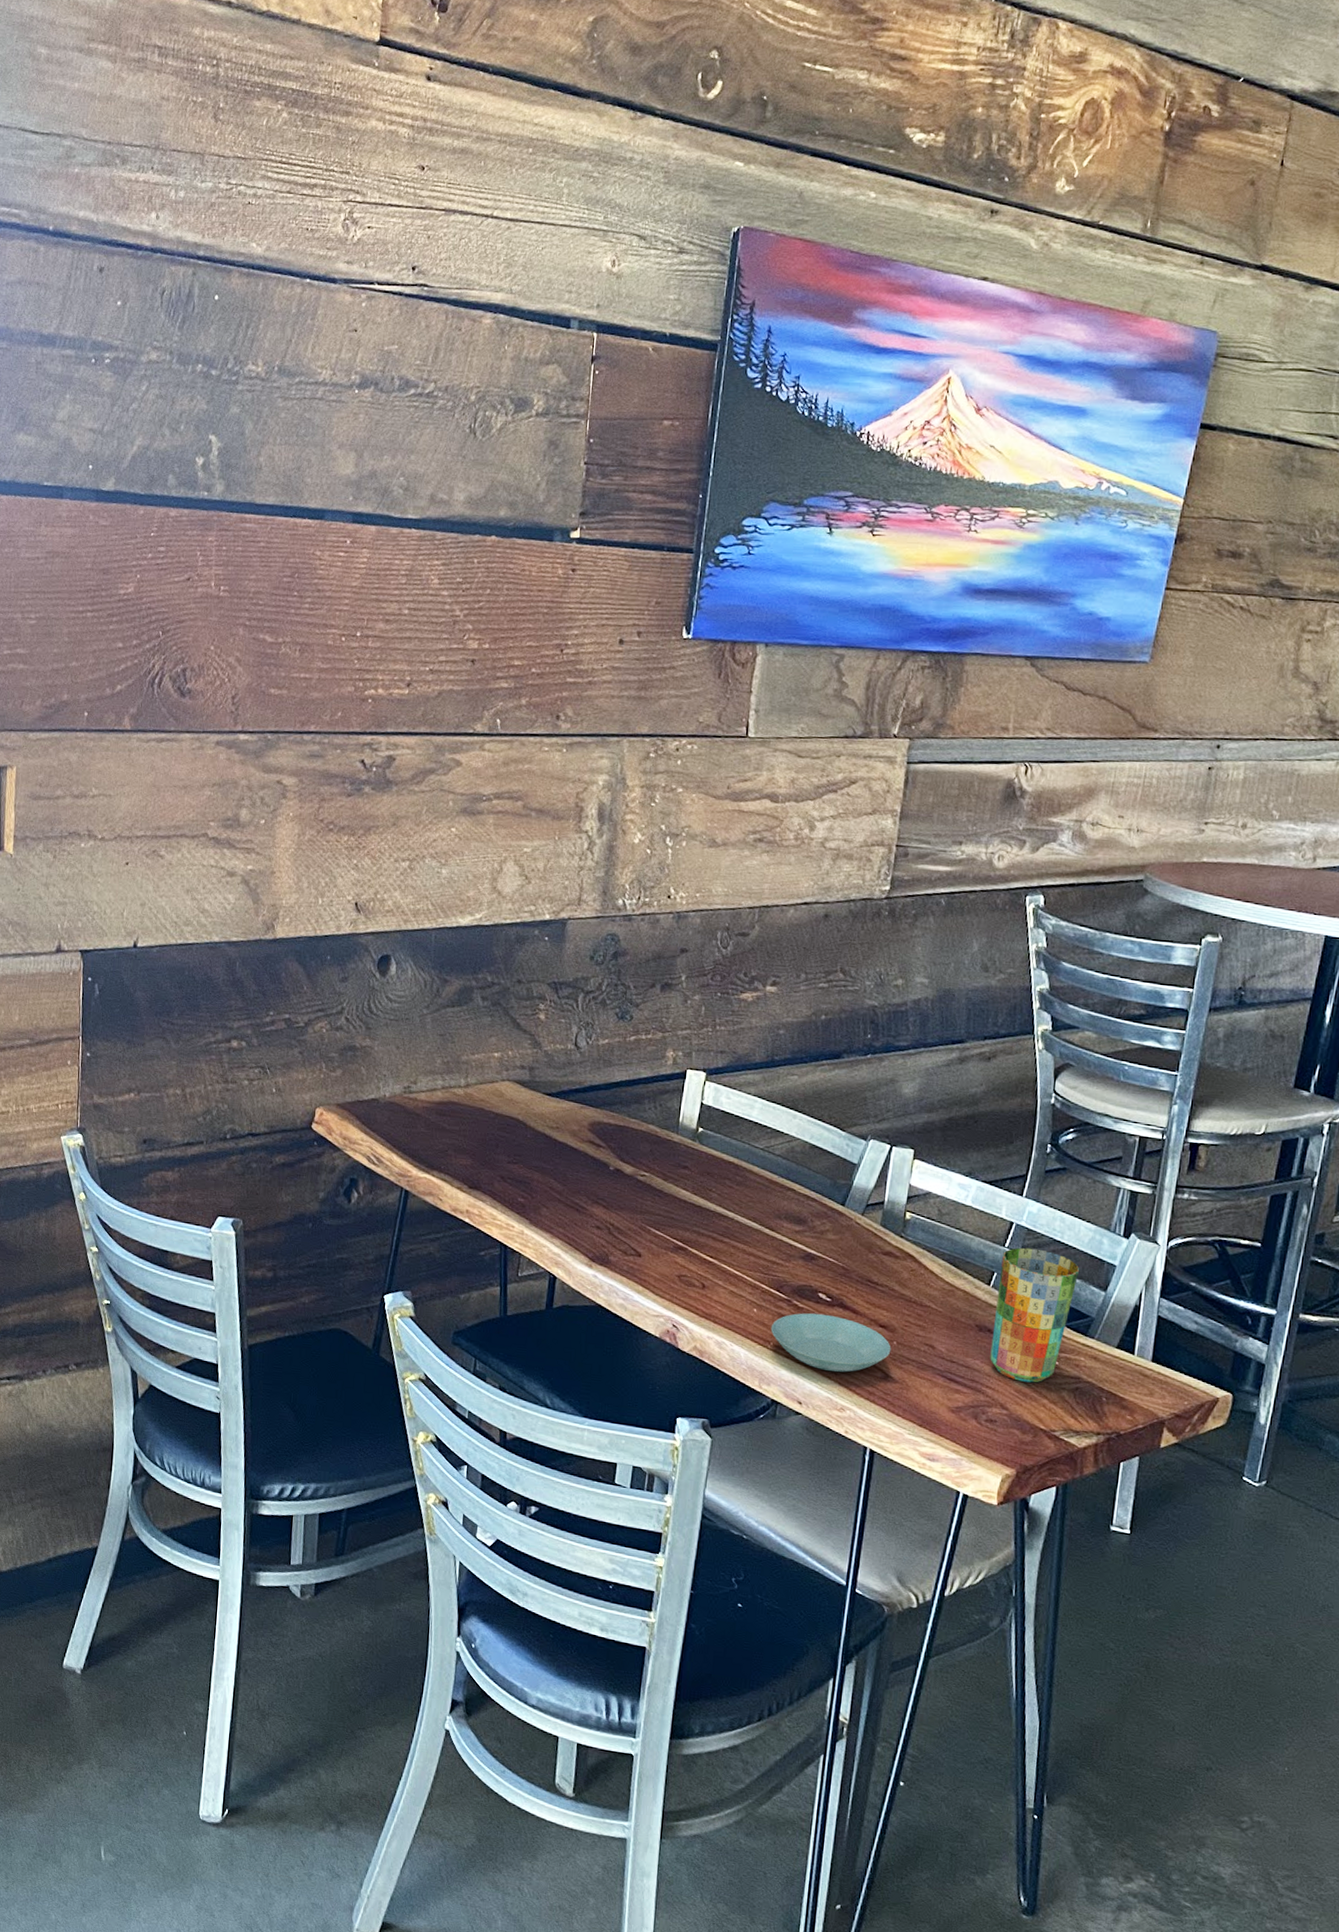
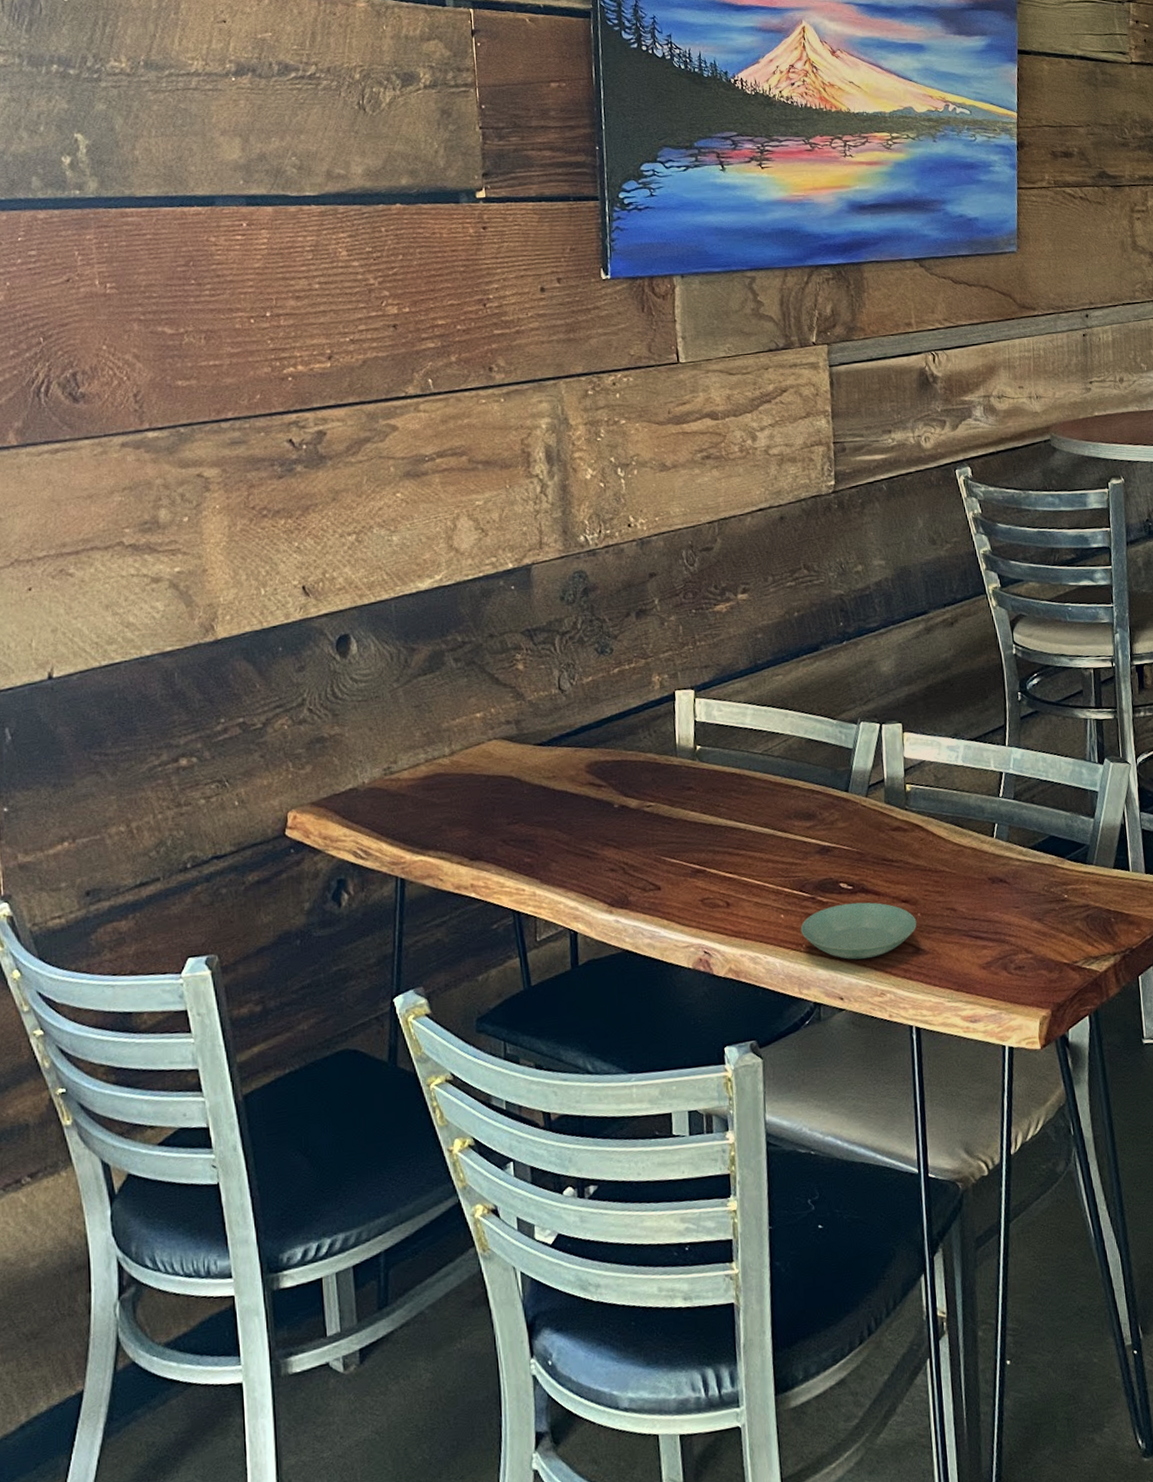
cup: present [990,1247,1079,1383] -> none [999,791,1068,923]

